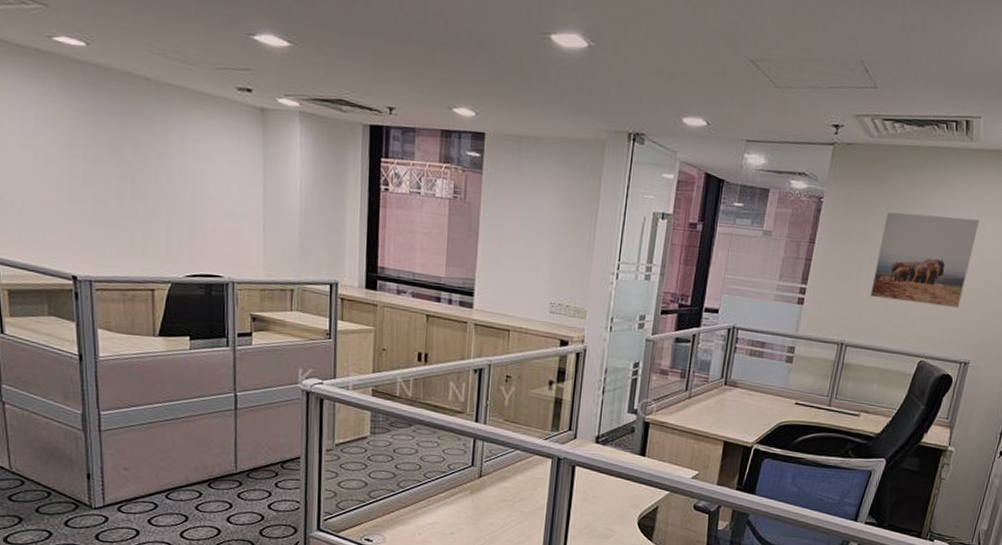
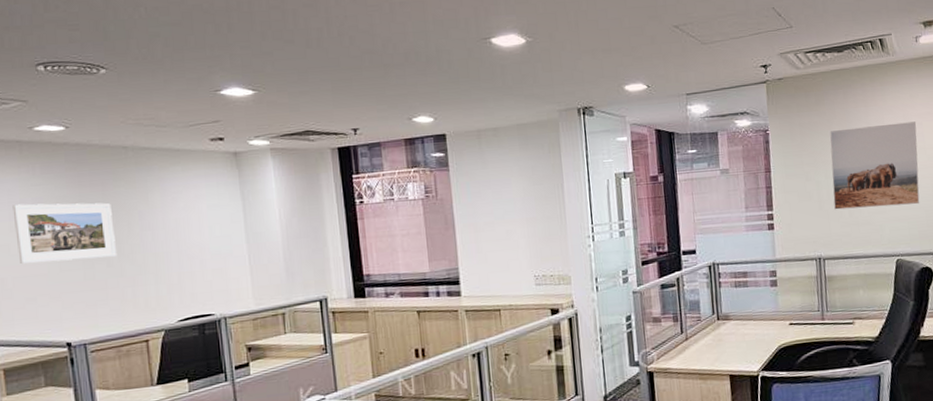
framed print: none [26,119,130,196] -> present [12,202,118,264]

